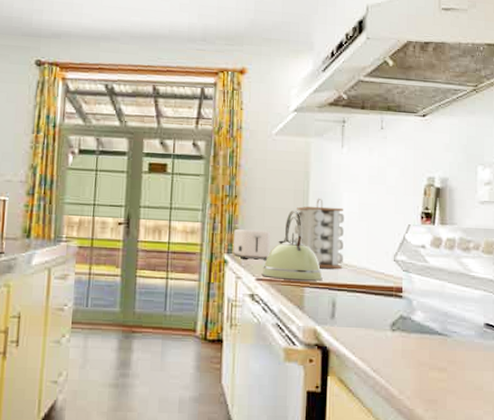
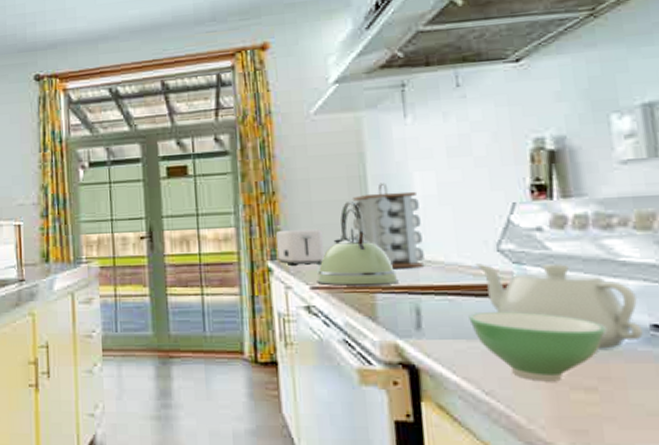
bowl: none [369,307,458,363] -> present [468,311,607,382]
teapot: none [378,269,479,340] -> present [475,263,643,349]

